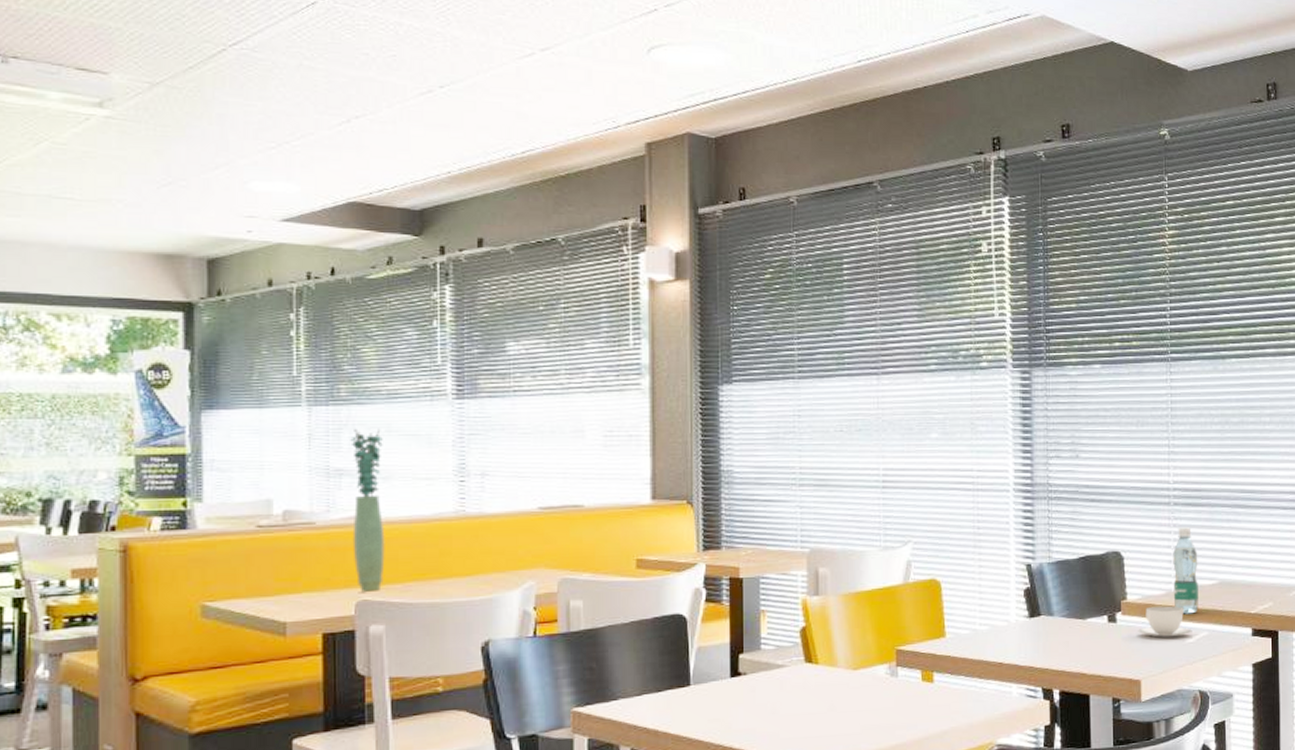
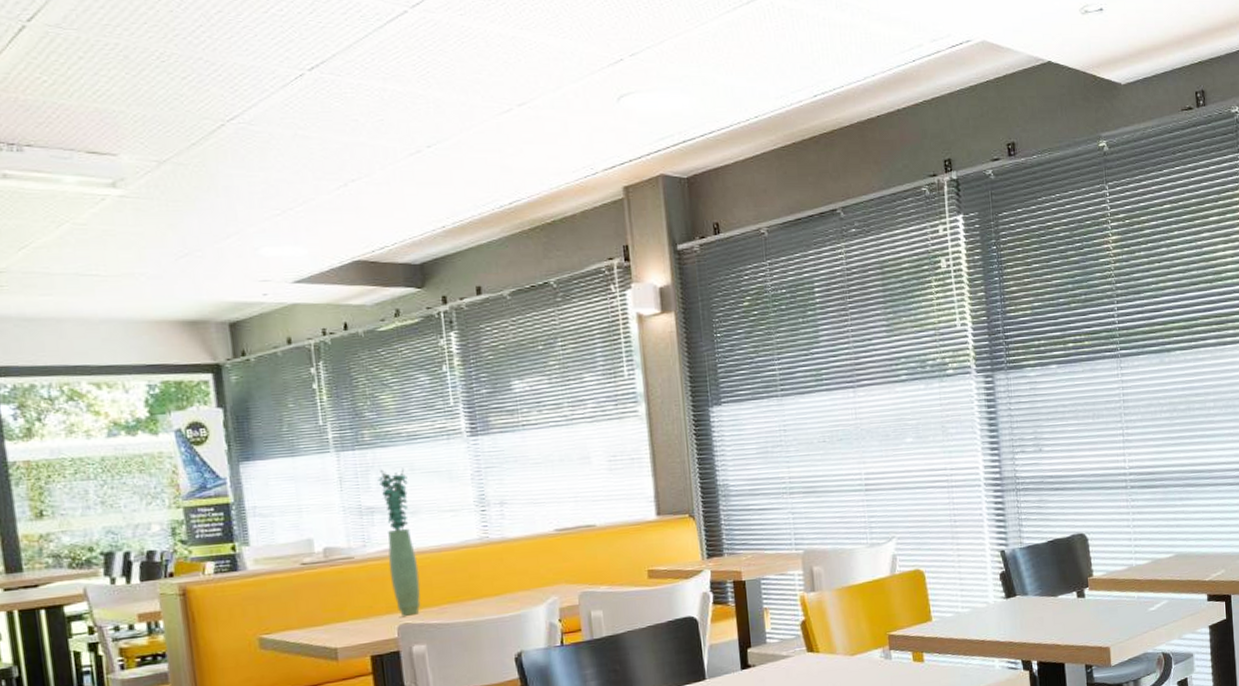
teacup: present [1138,606,1192,638] -> none [1105,579,1154,608]
bottle: present [1173,527,1199,614] -> none [1132,507,1158,586]

